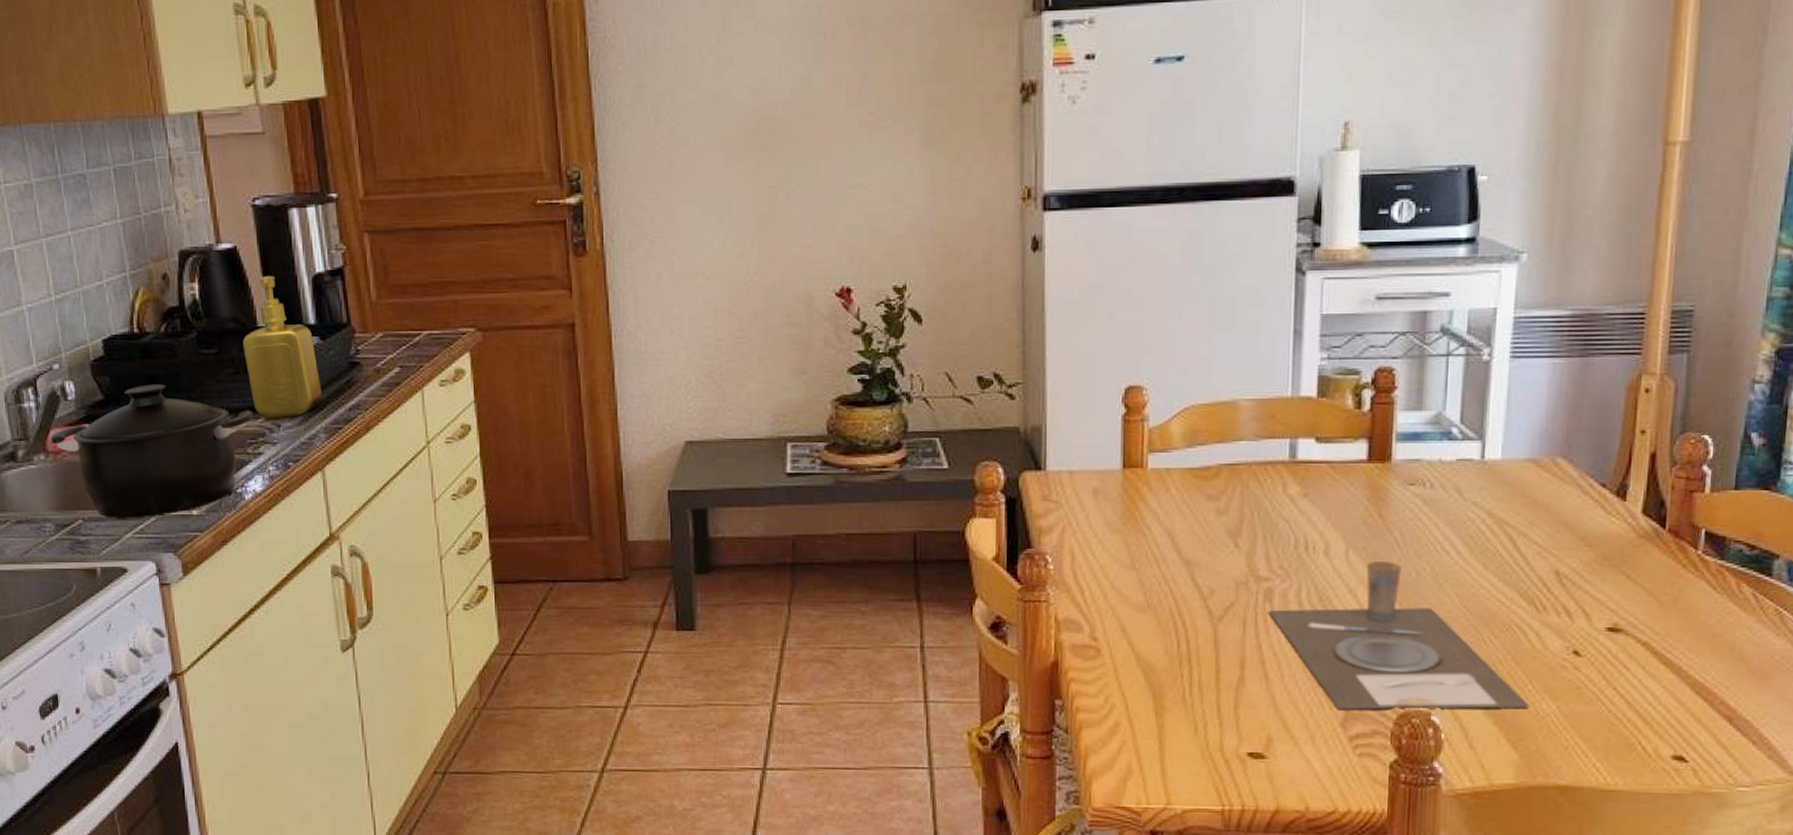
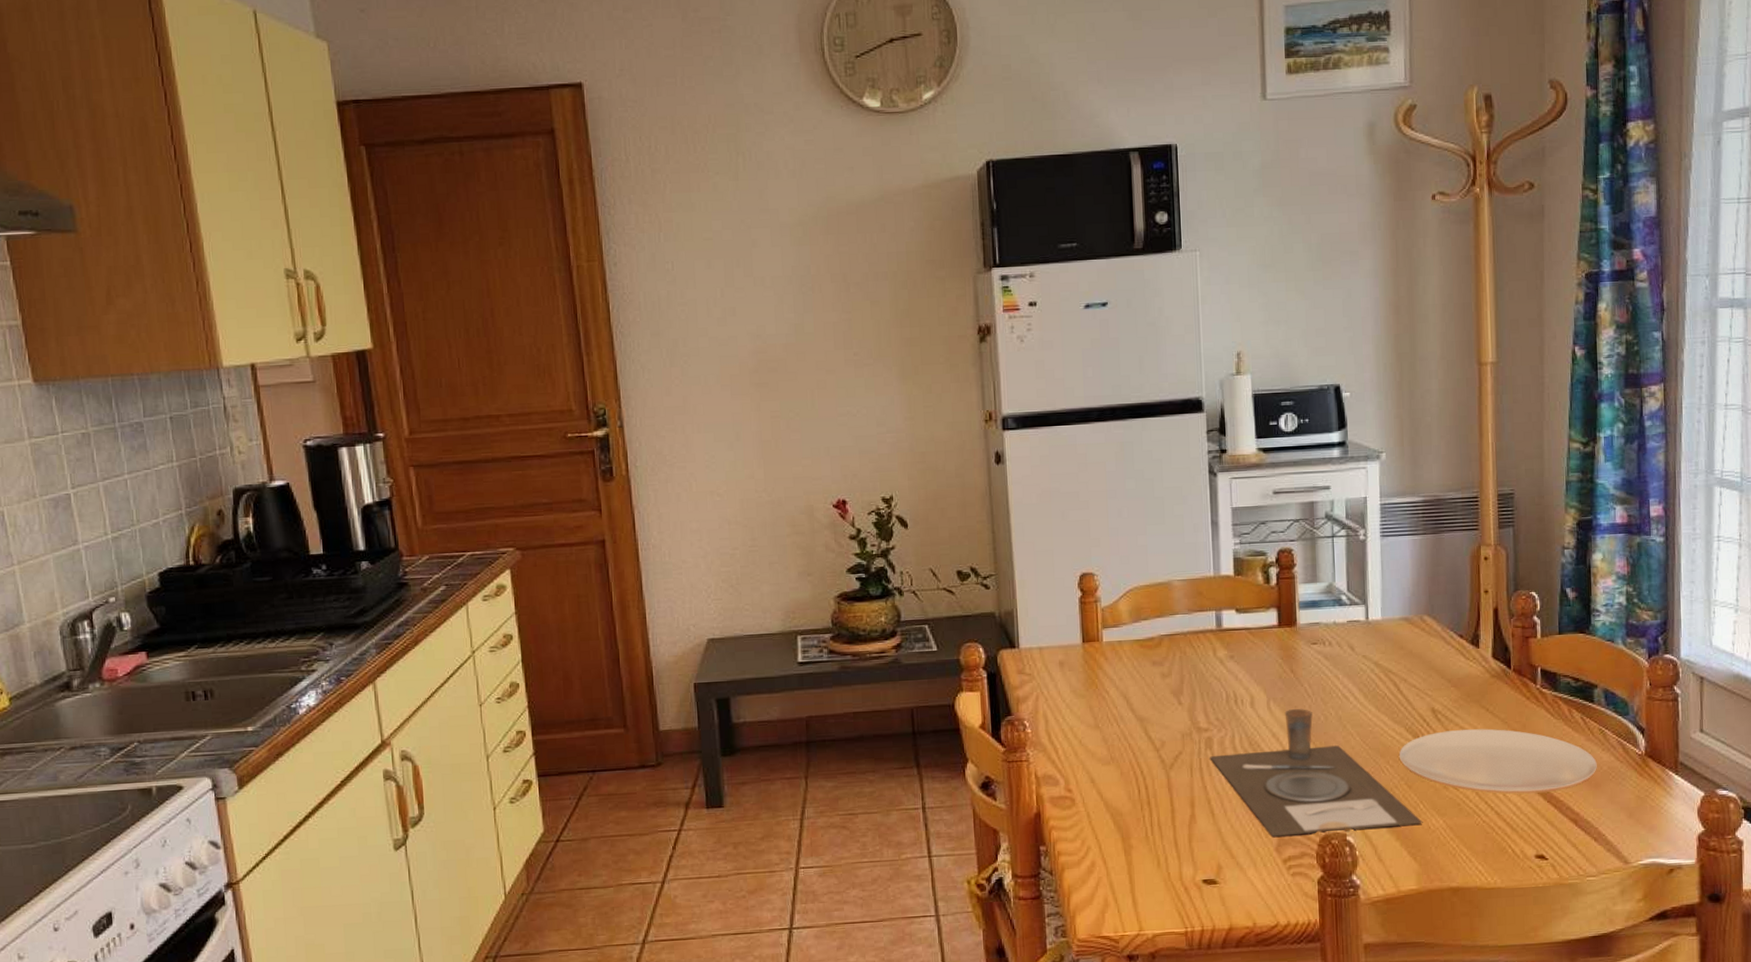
saucepan: present [50,384,254,518] -> none [106,611,307,739]
soap dispenser: present [242,275,322,420] -> none [295,508,372,640]
plate: none [1507,599,1767,682] -> present [1398,728,1597,795]

